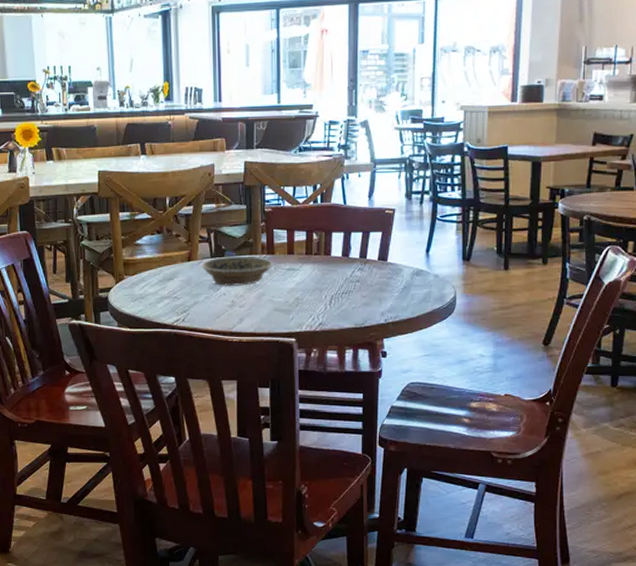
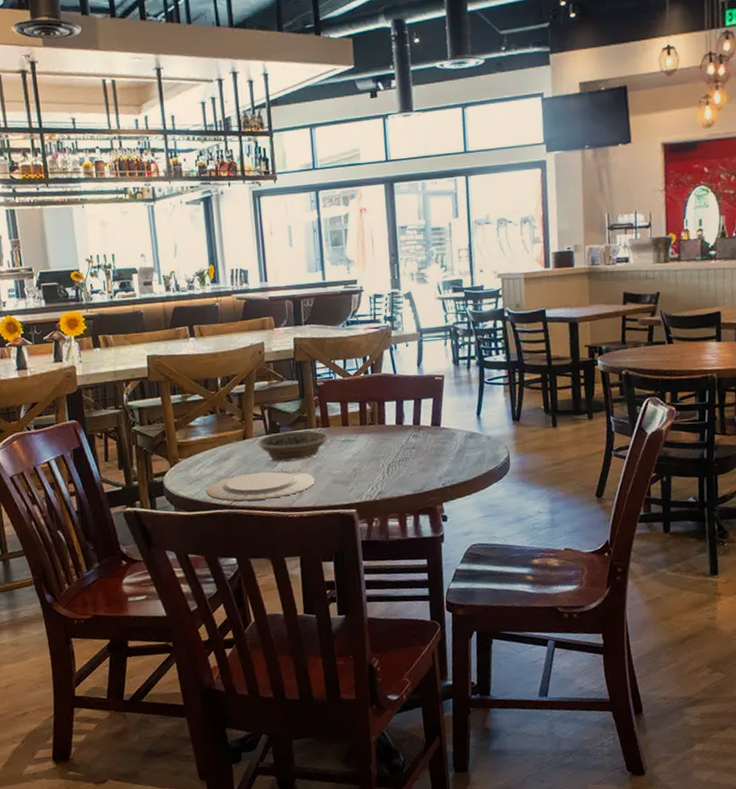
plate: none [149,294,257,322] -> present [206,471,315,501]

